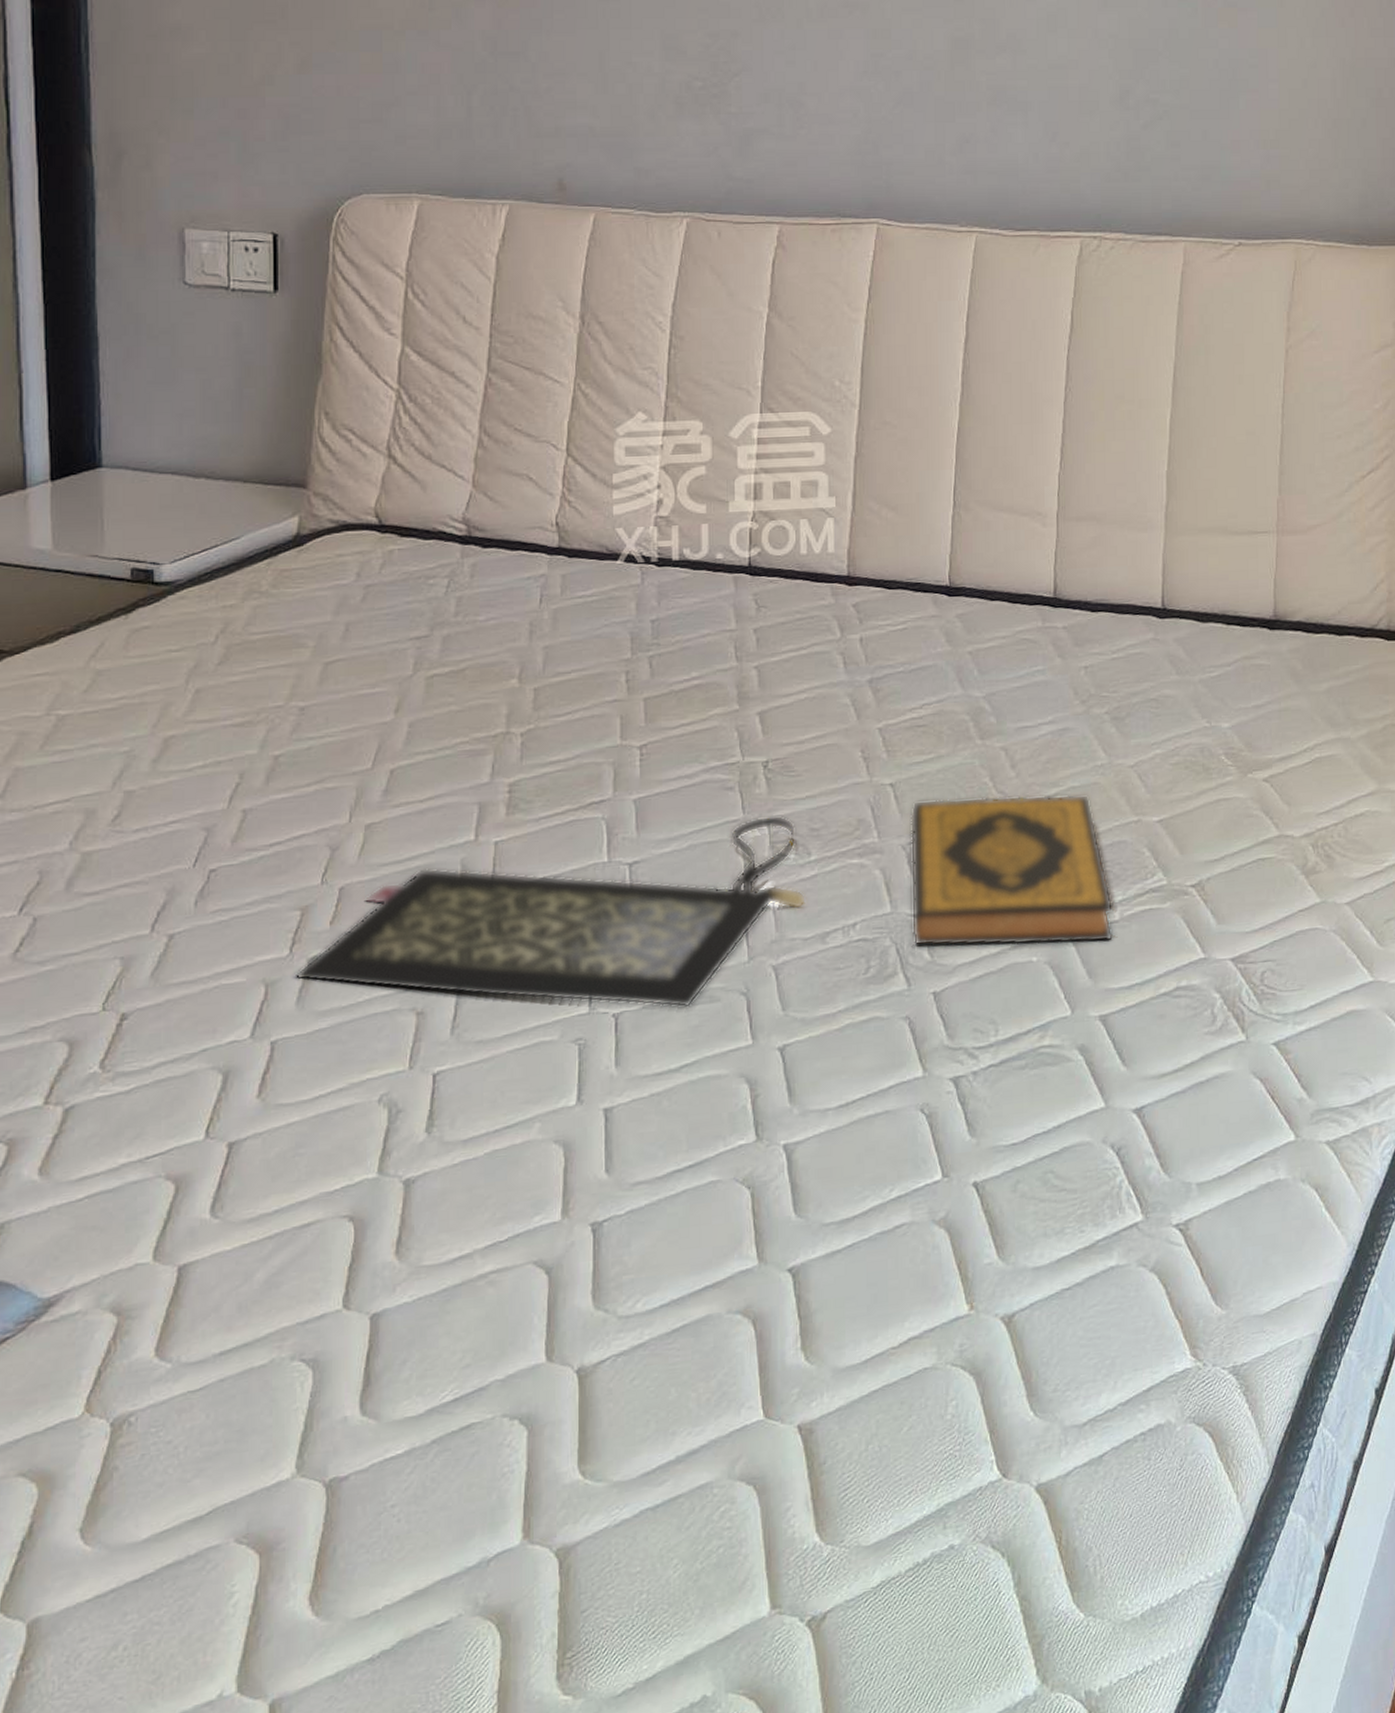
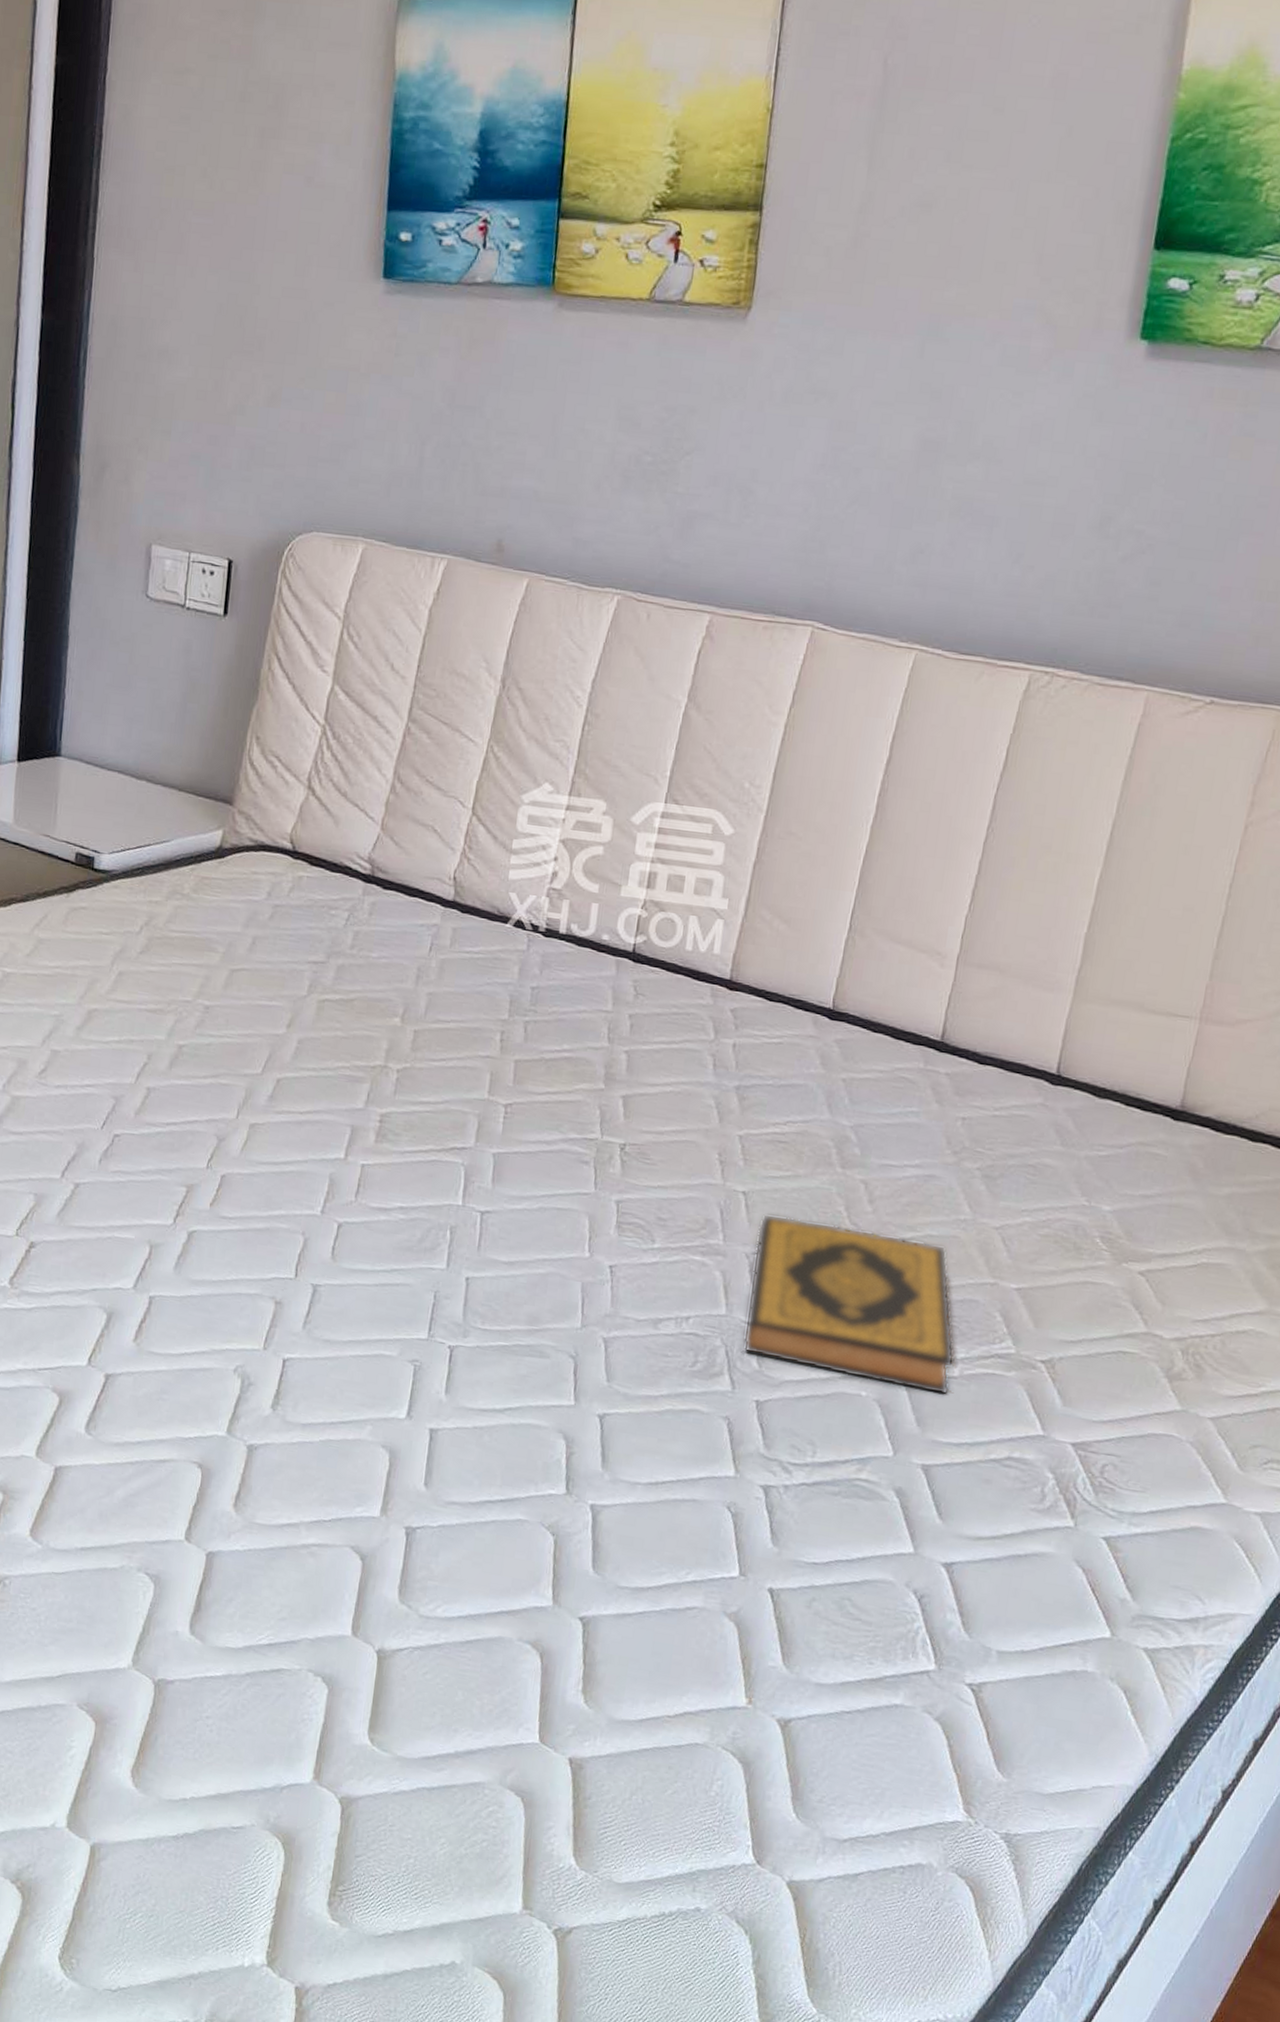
clutch bag: present [296,815,807,1008] -> none [176,1174,645,1357]

